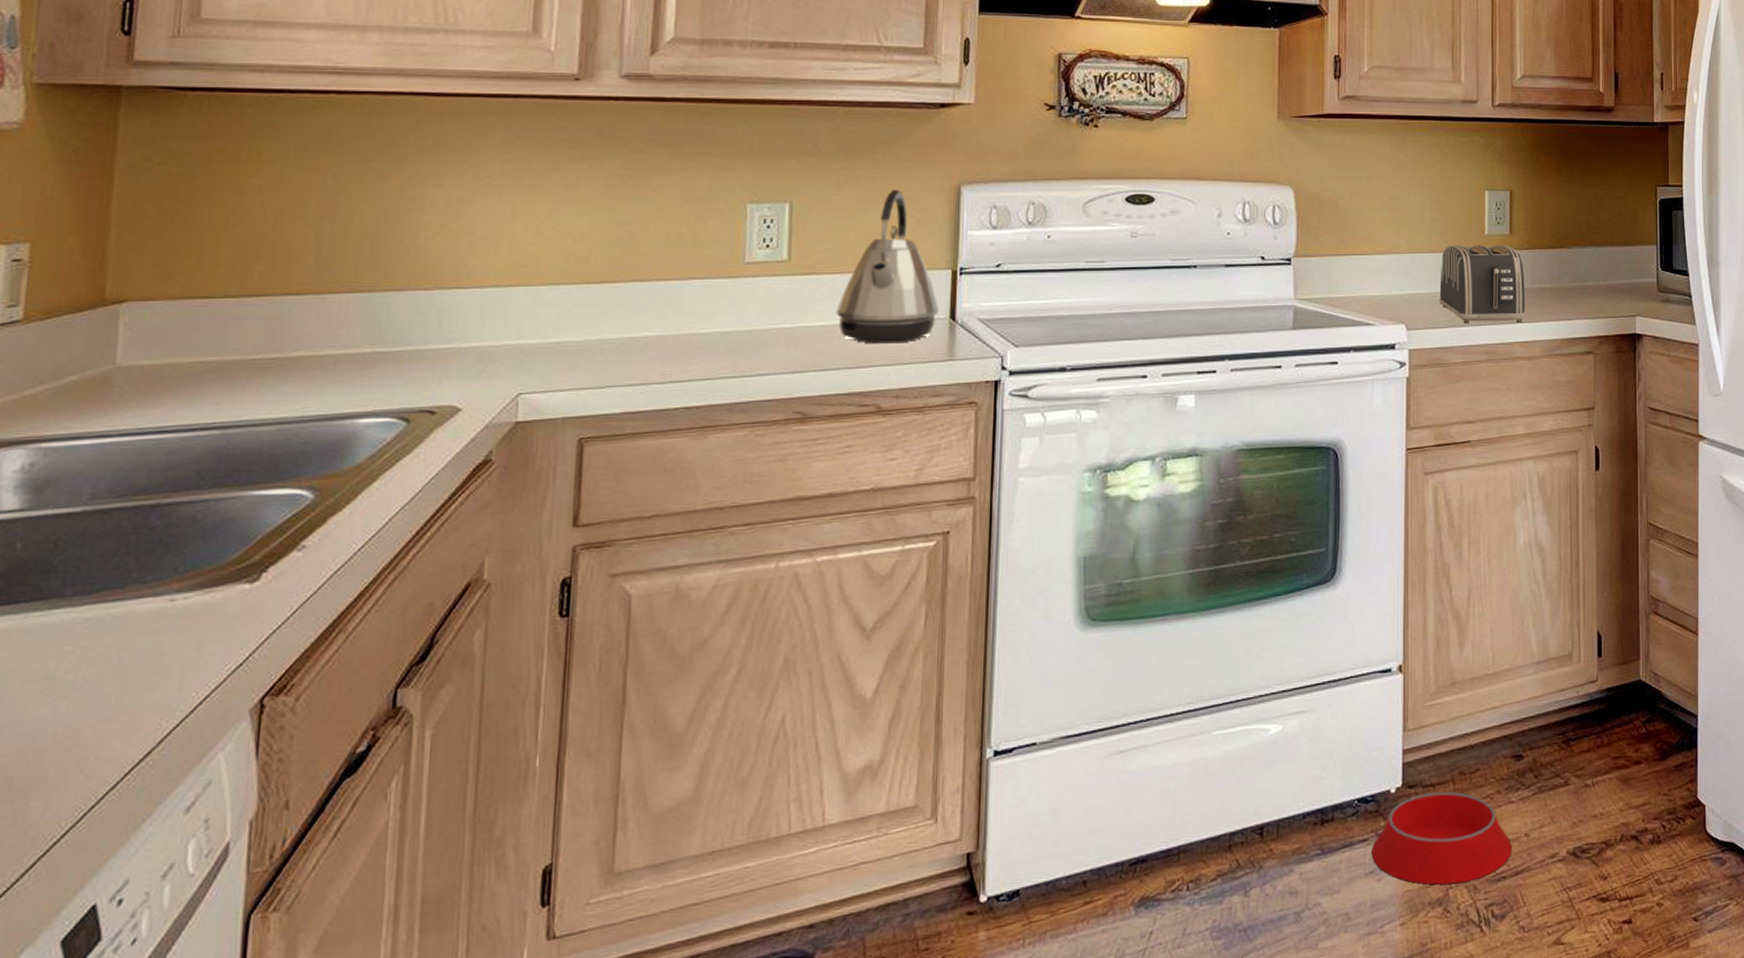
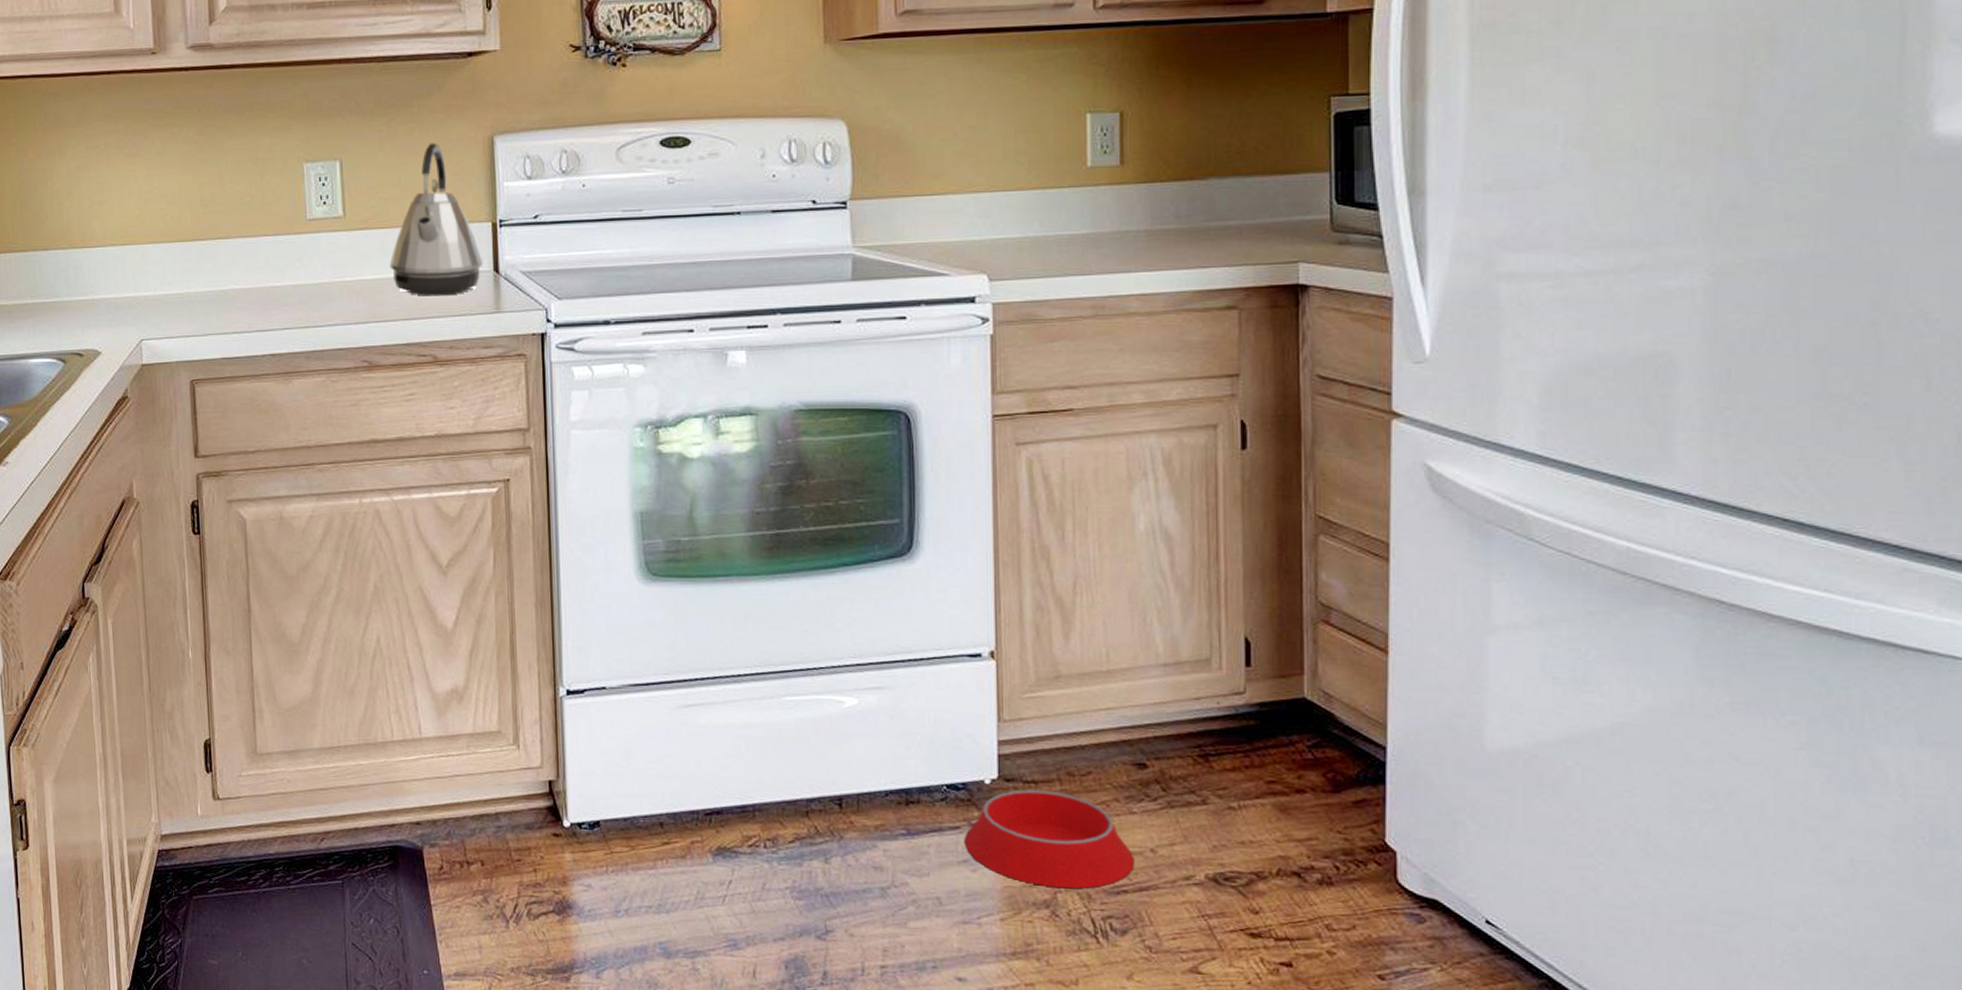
toaster: present [1439,244,1526,324] -> none [1029,177,1144,273]

